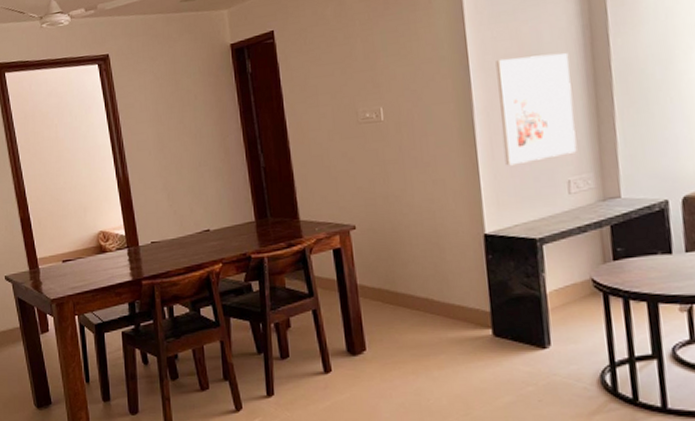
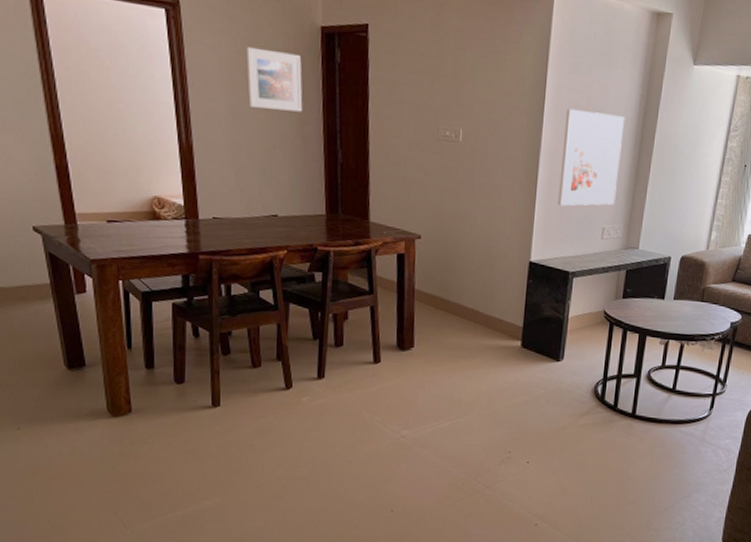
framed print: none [166,74,222,132] -> present [245,47,303,112]

